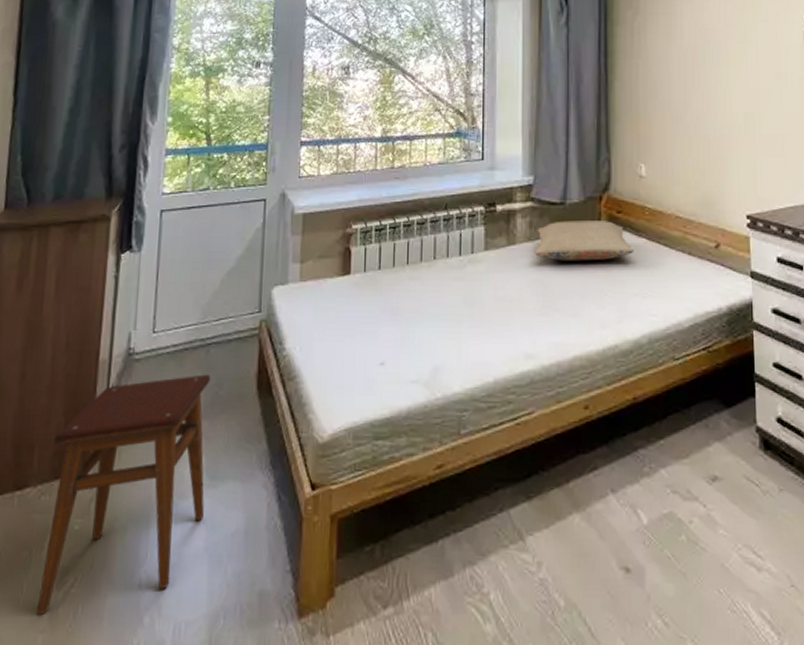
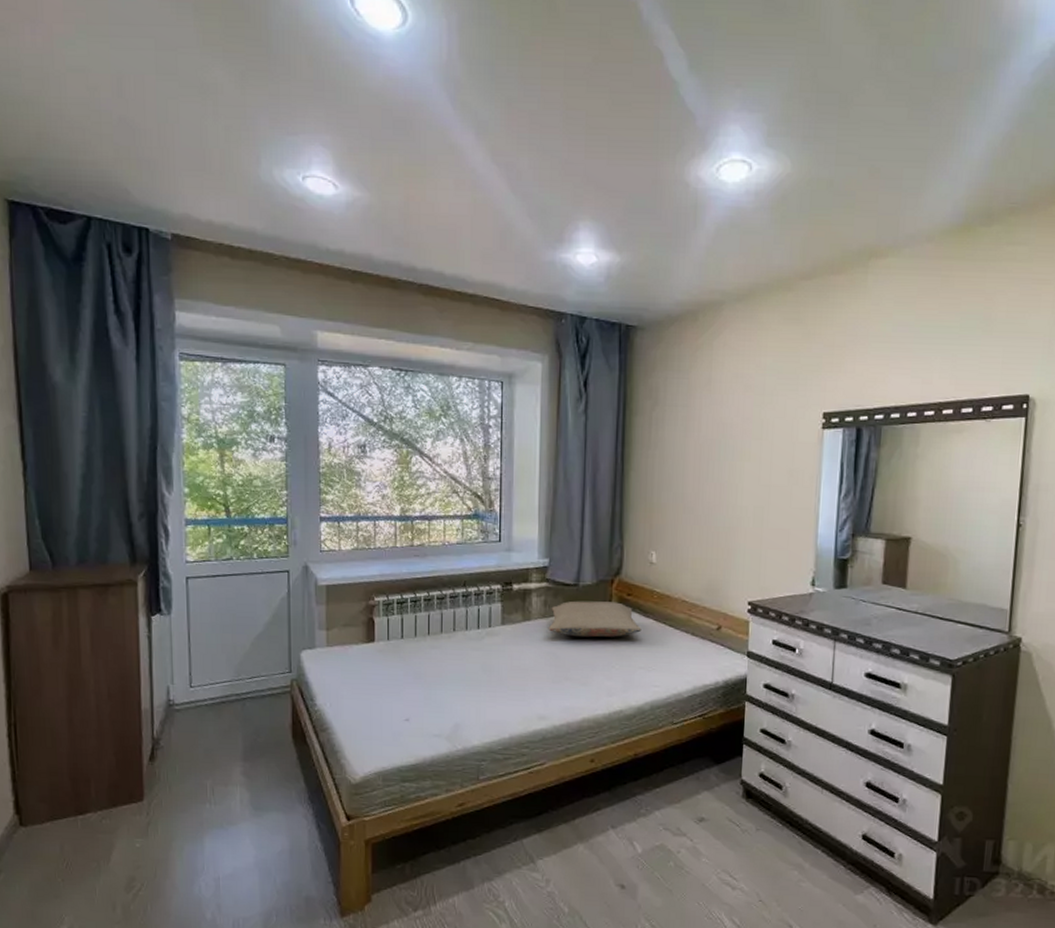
stool: present [36,374,211,615] -> none [107,724,253,911]

